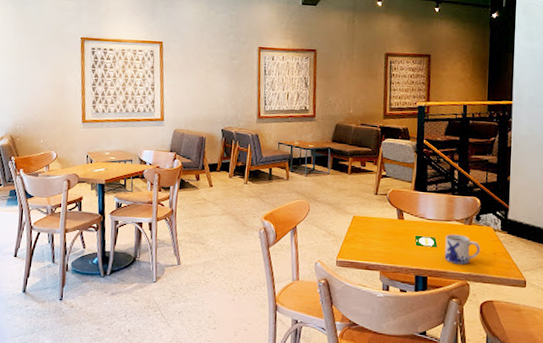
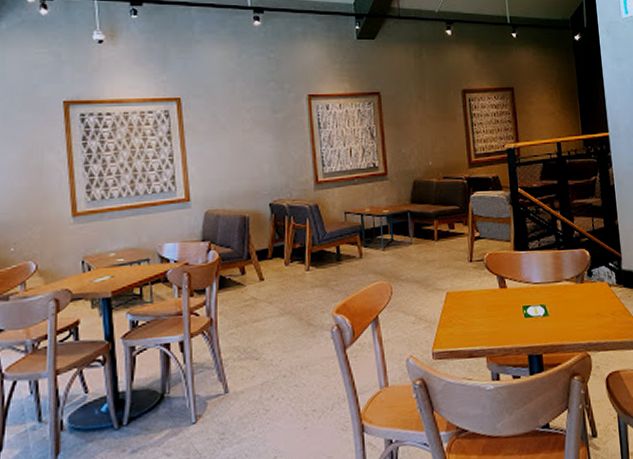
mug: present [444,234,481,265] -> none [556,296,598,334]

